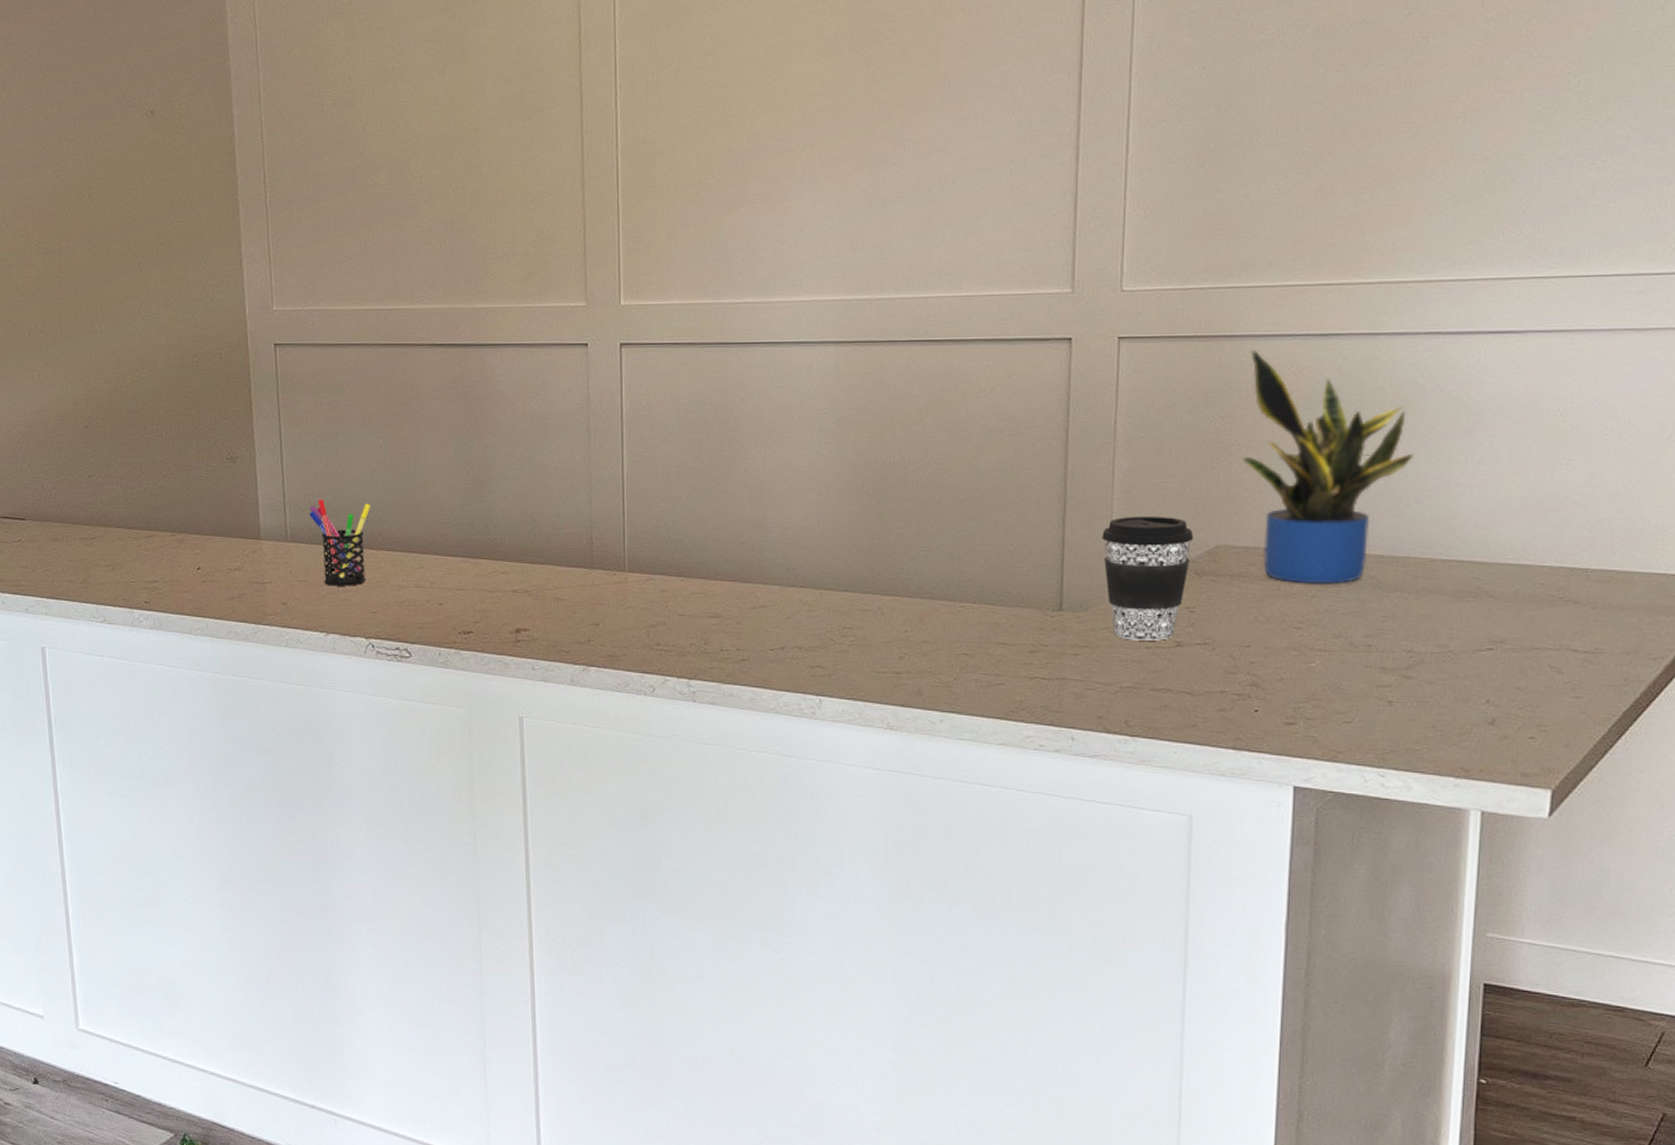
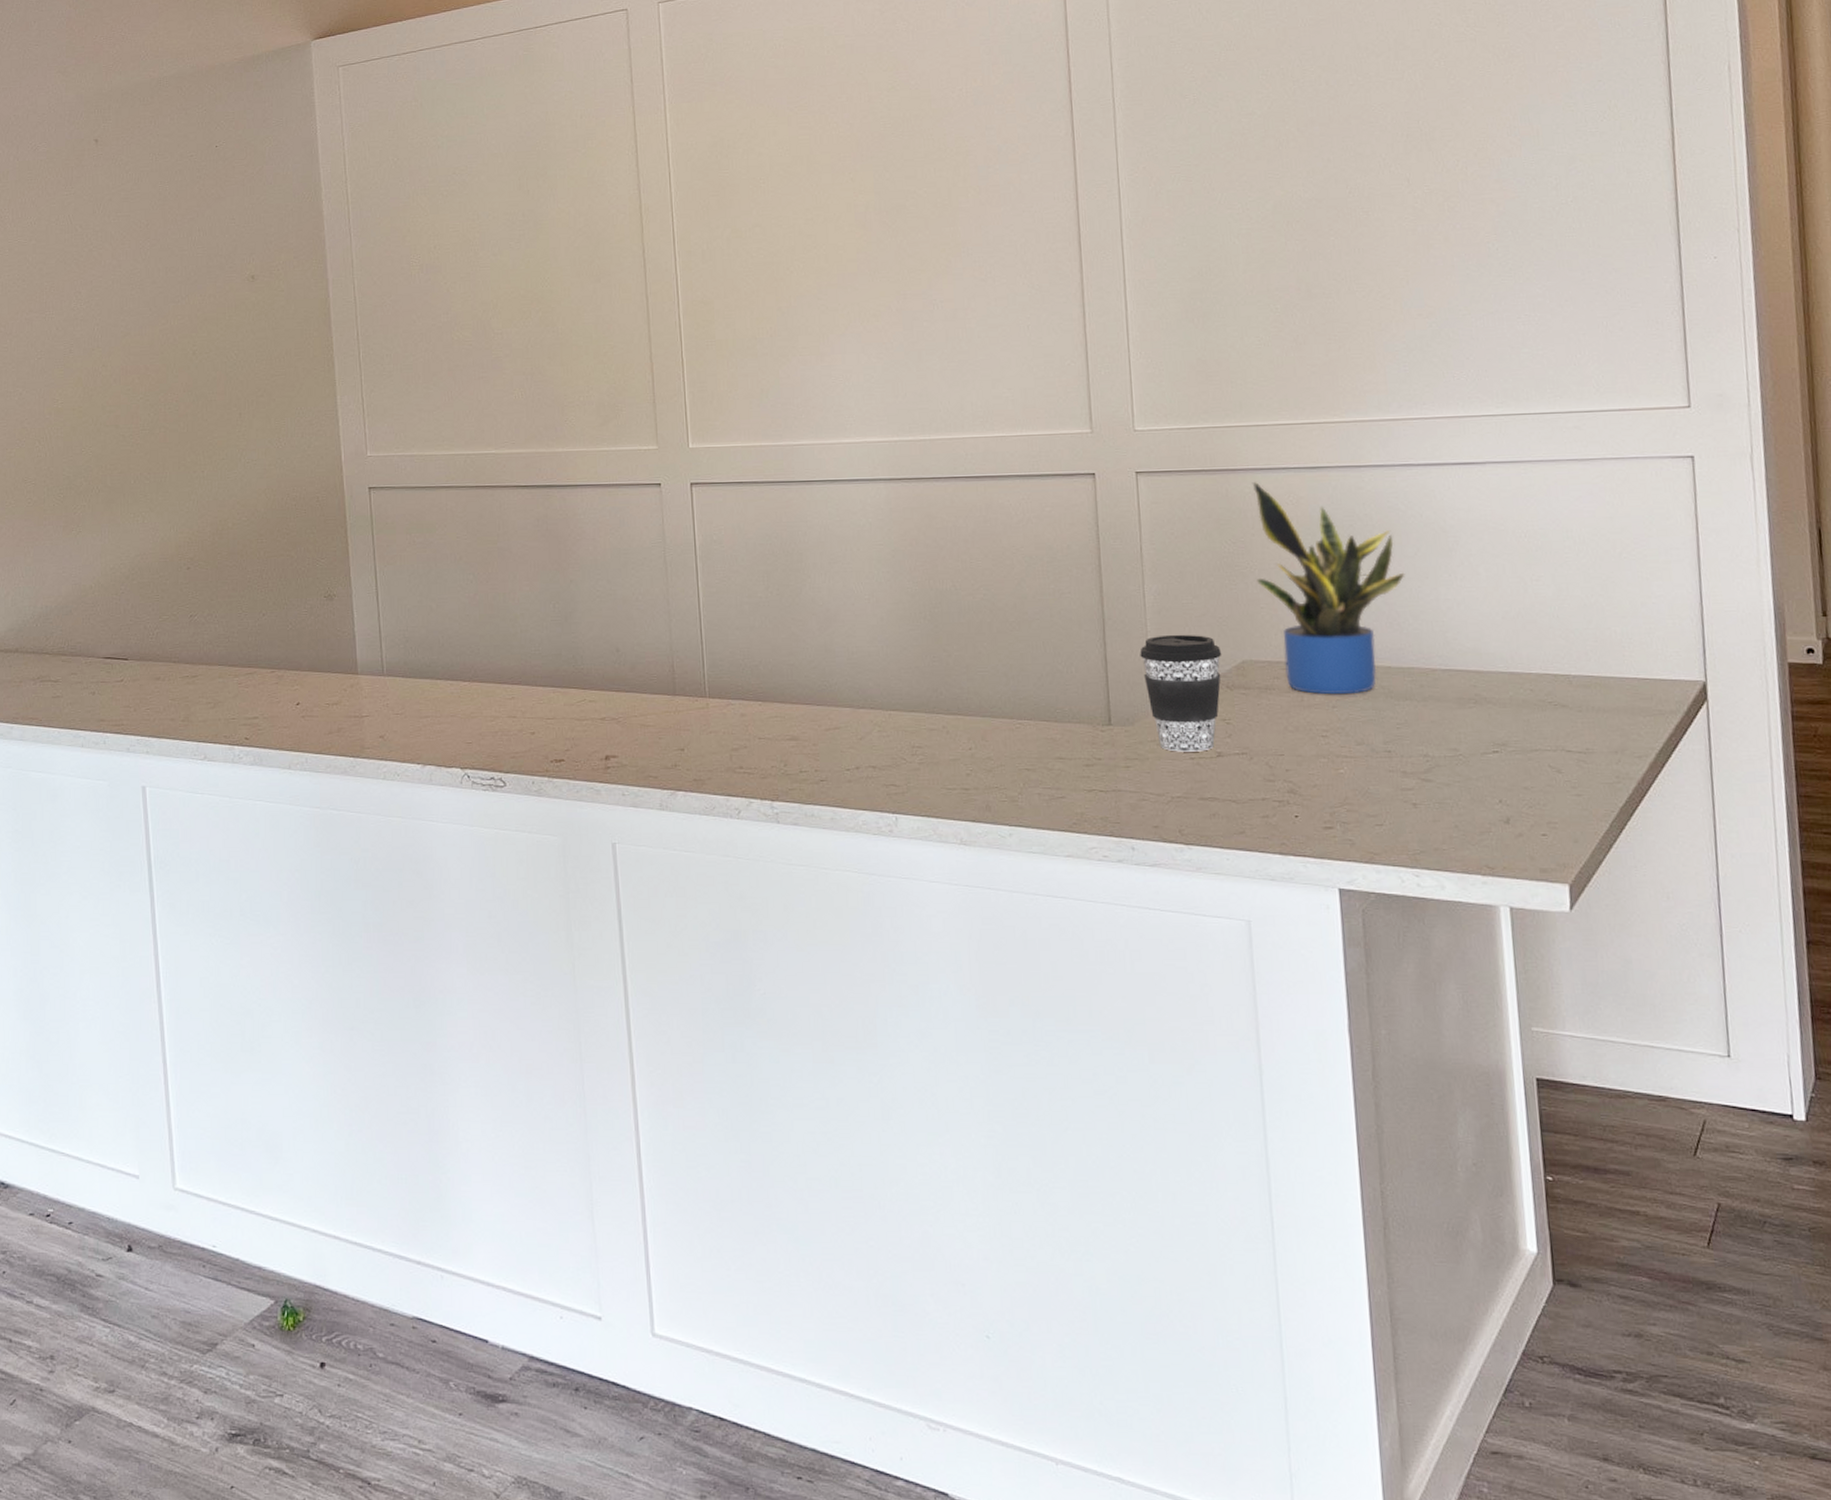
pen holder: present [309,499,370,586] -> none [404,634,463,718]

